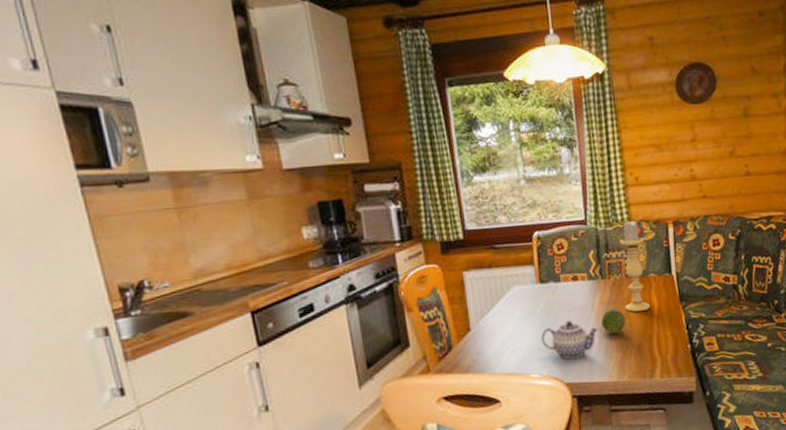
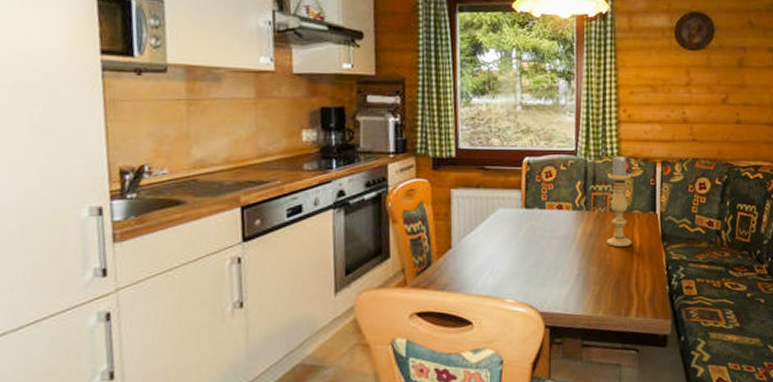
teapot: present [541,320,599,360] -> none [521,248,579,288]
fruit: present [601,309,626,334] -> none [582,242,606,267]

